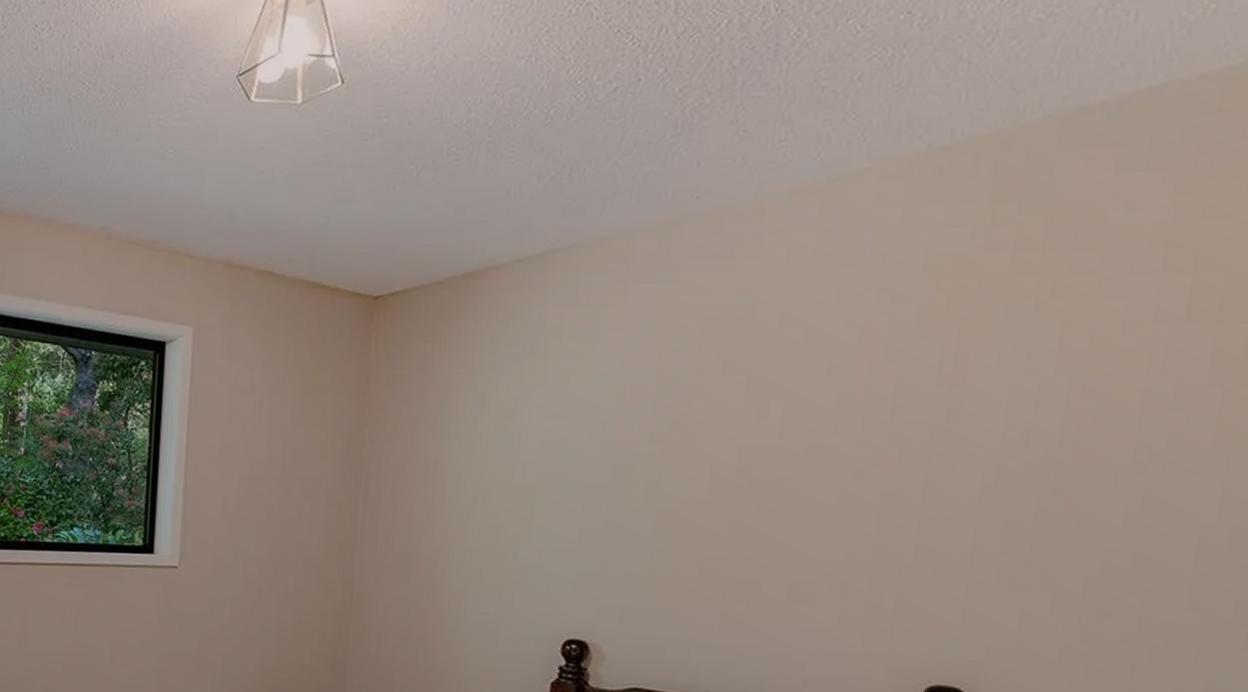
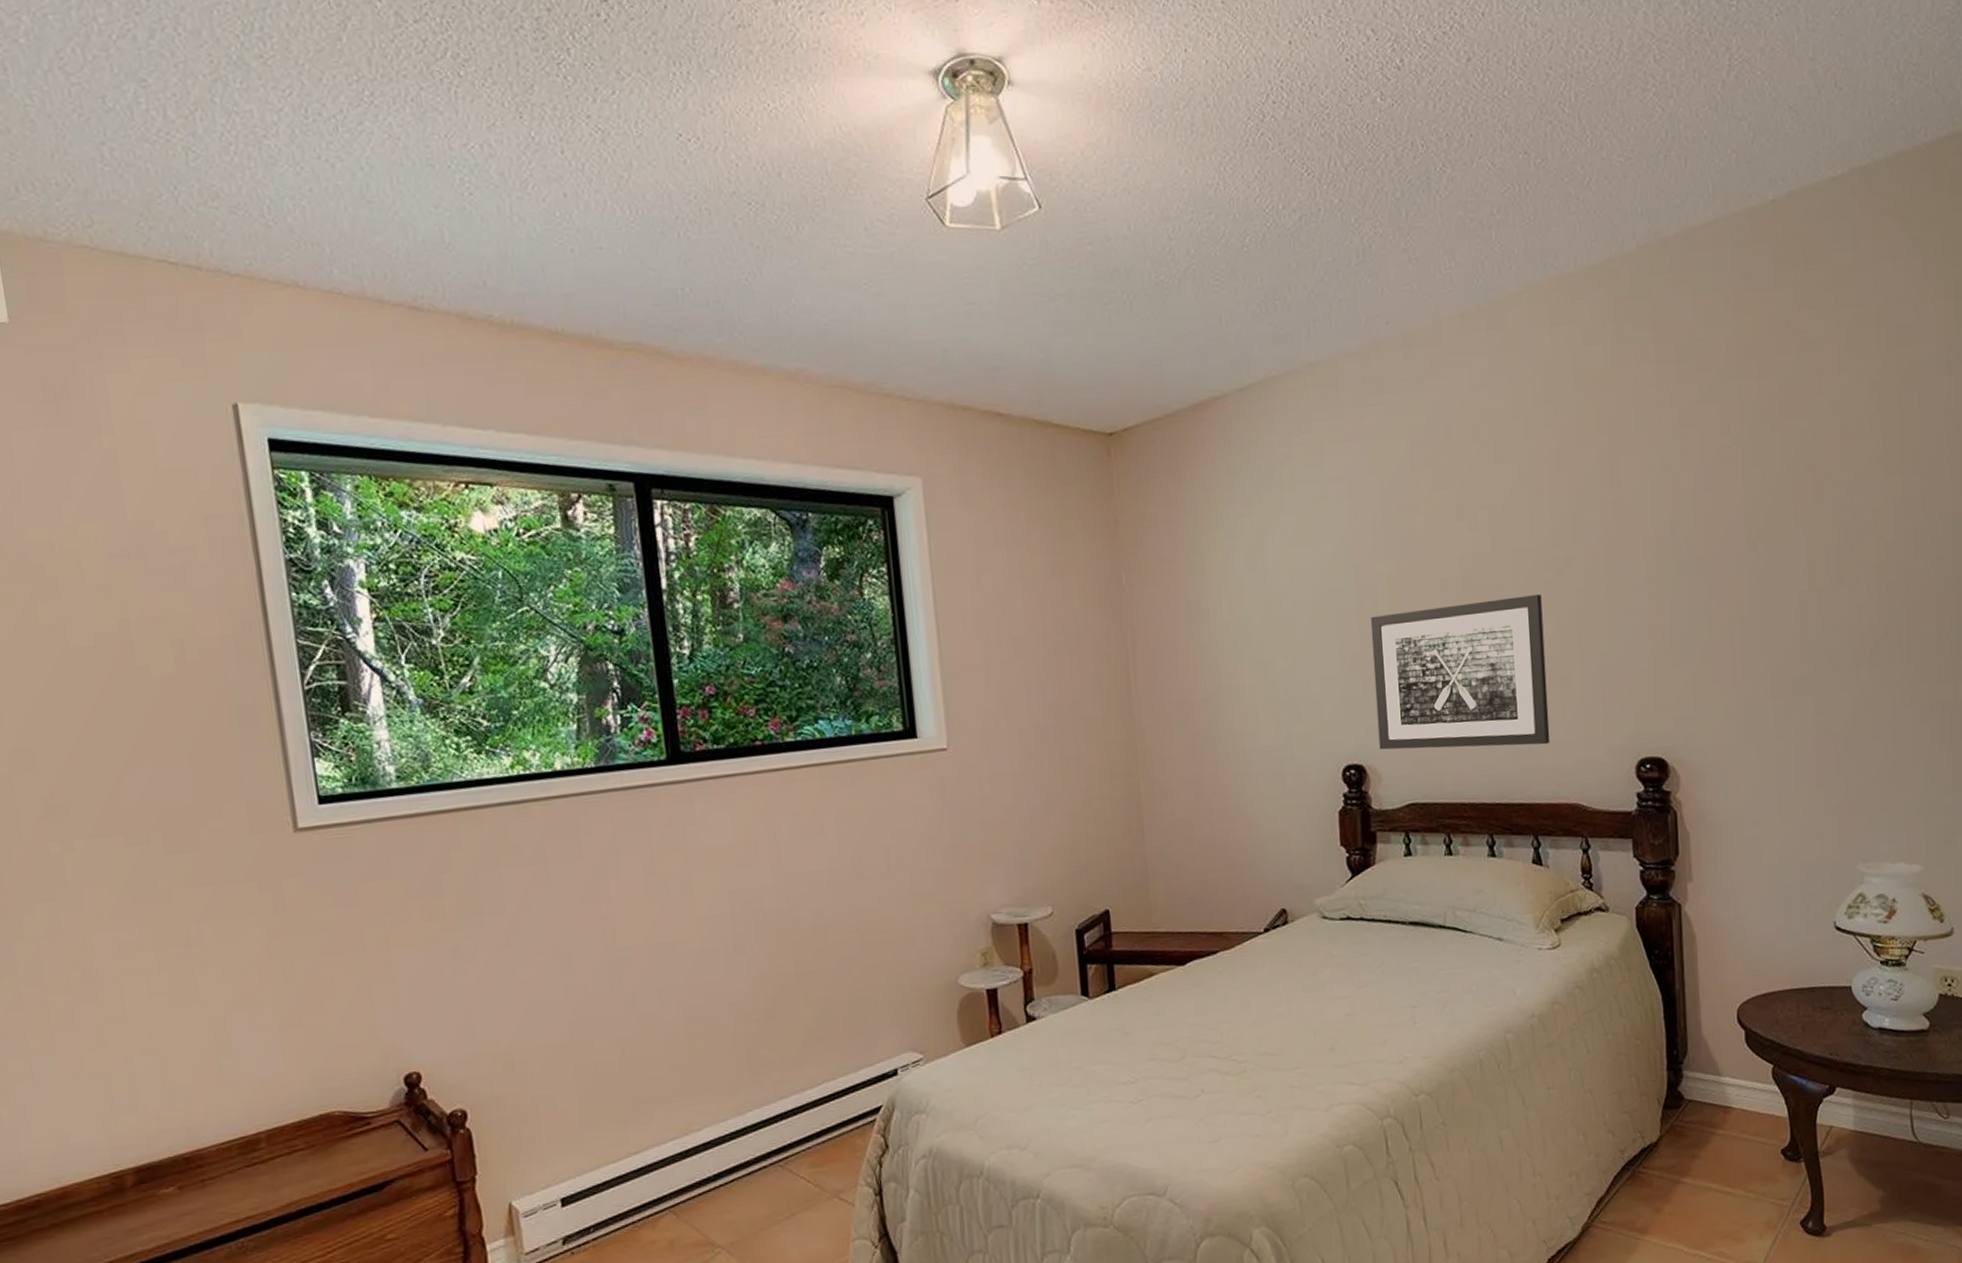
wall art: none [608,493,834,653] -> present [1370,594,1550,750]

